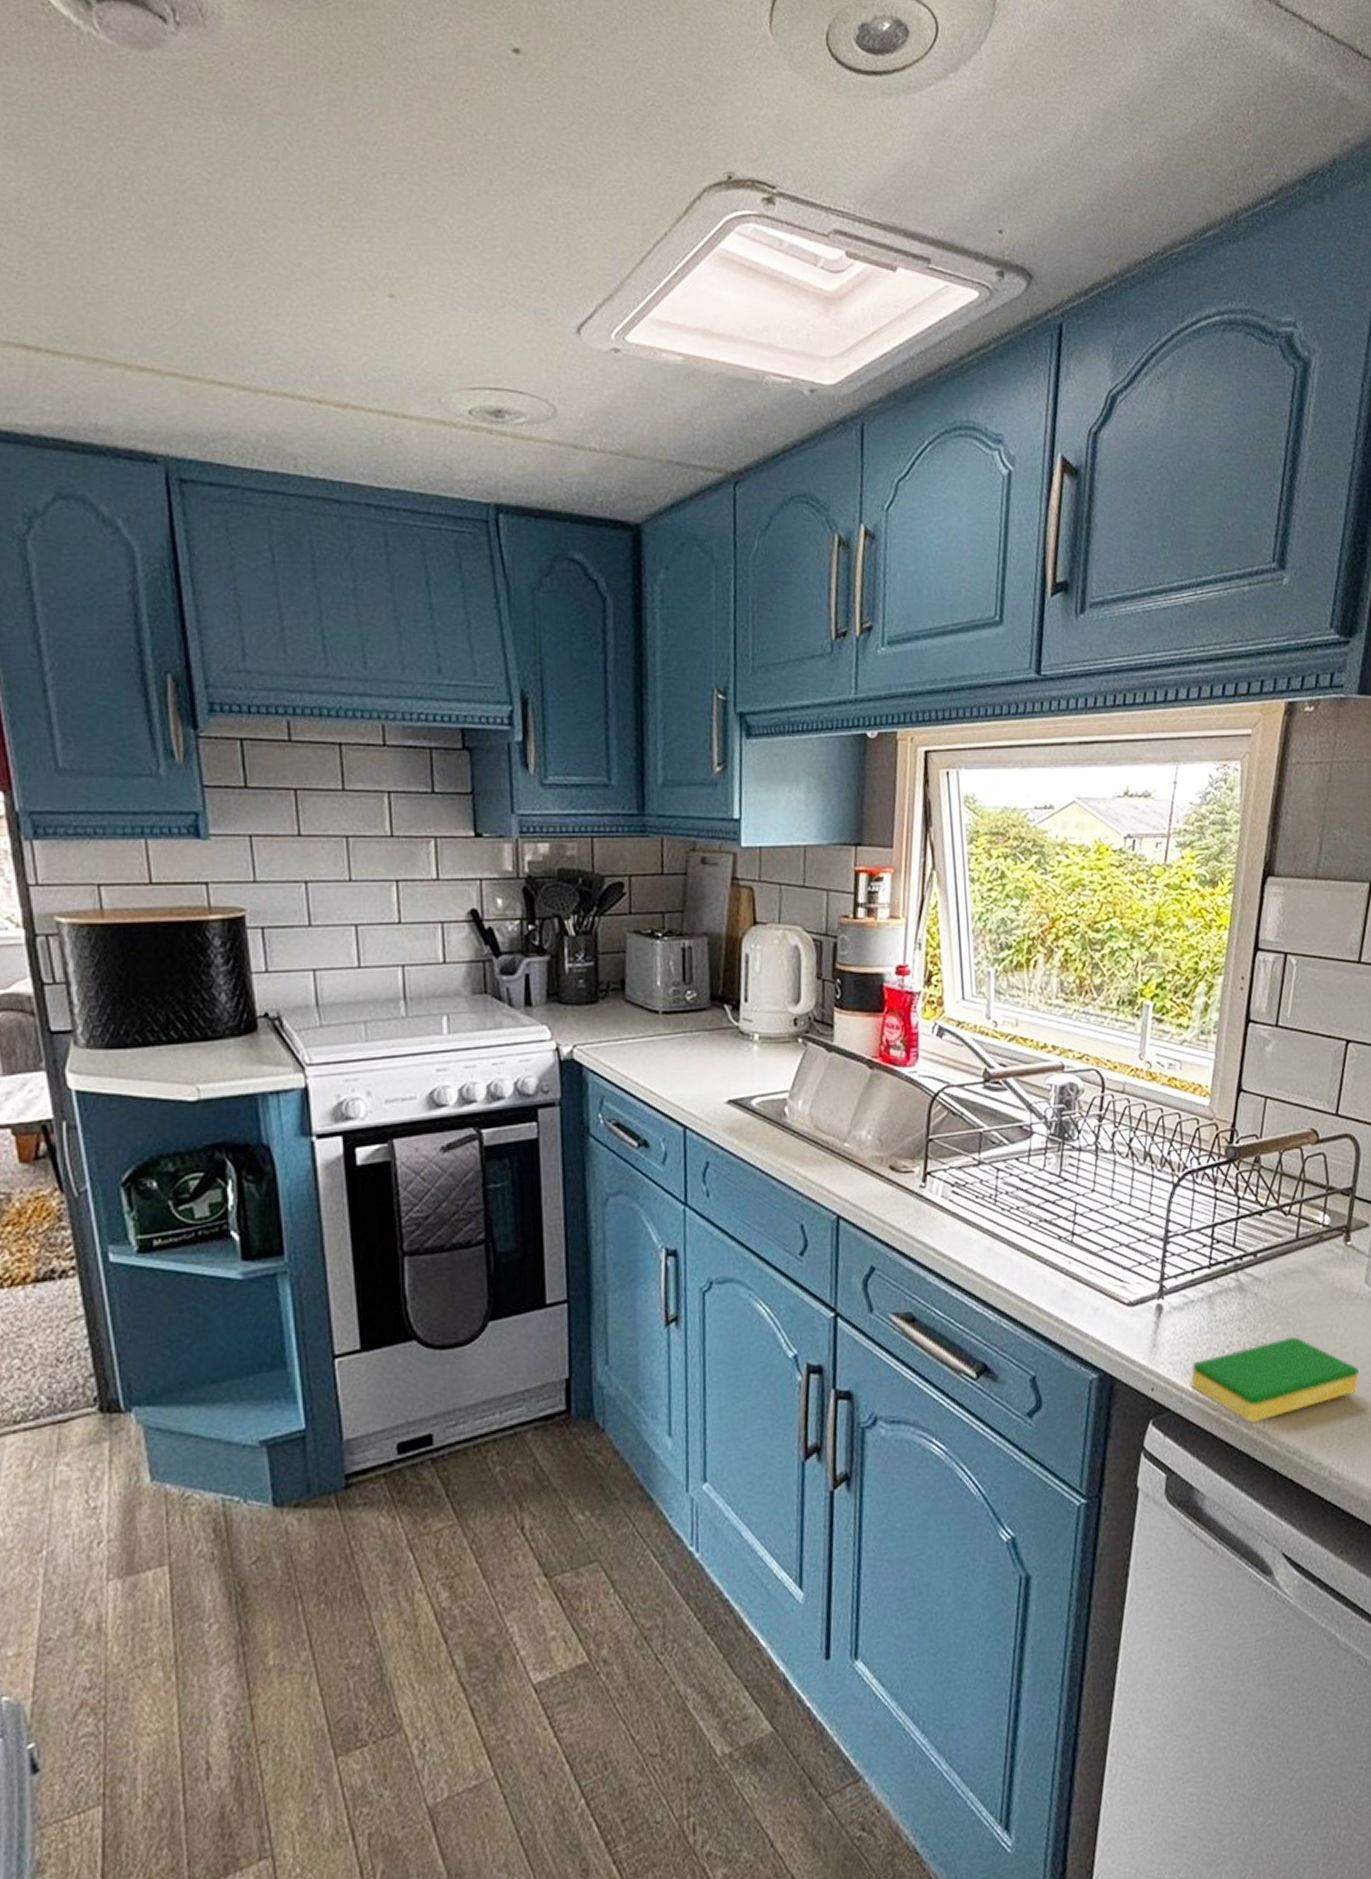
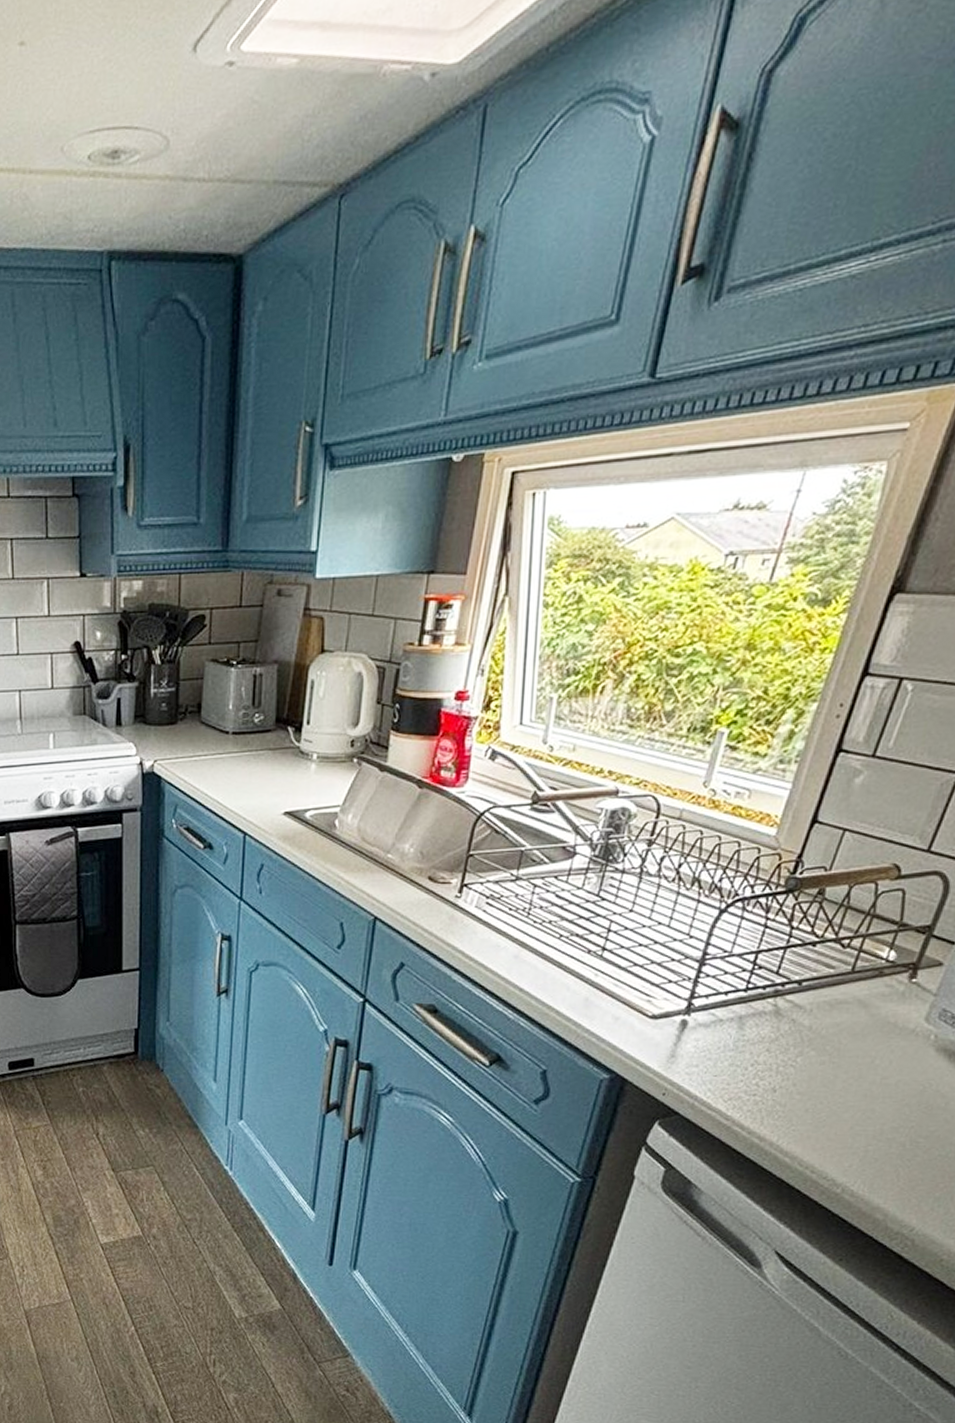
dish sponge: present [1191,1336,1359,1423] -> none [706,1063,898,1136]

